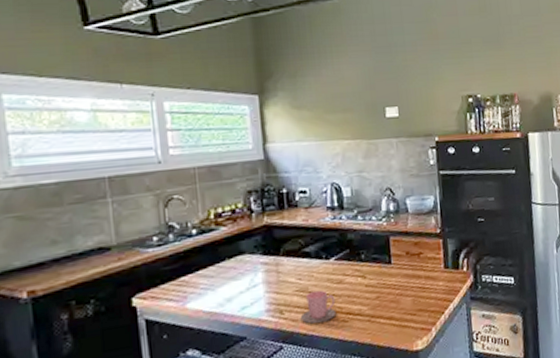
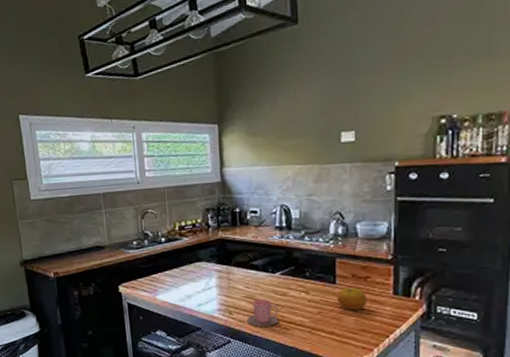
fruit: none [393,265,422,291] -> present [336,287,367,310]

